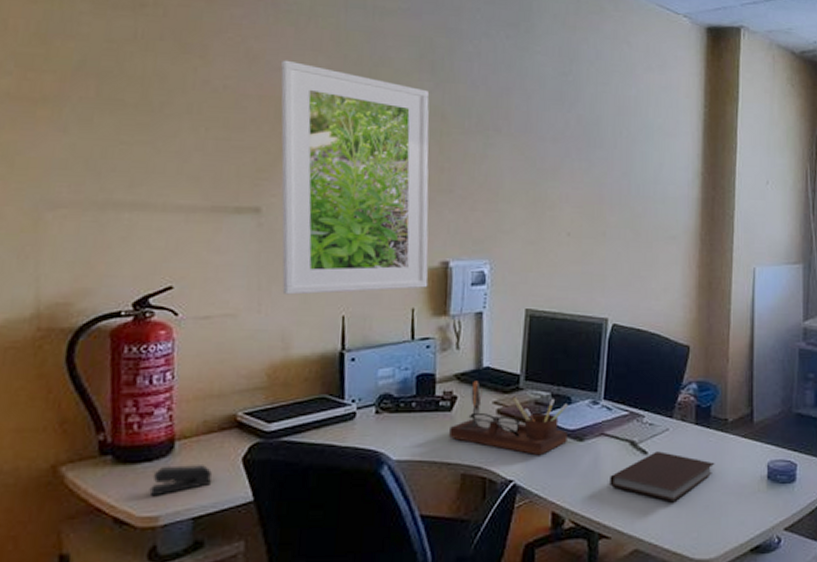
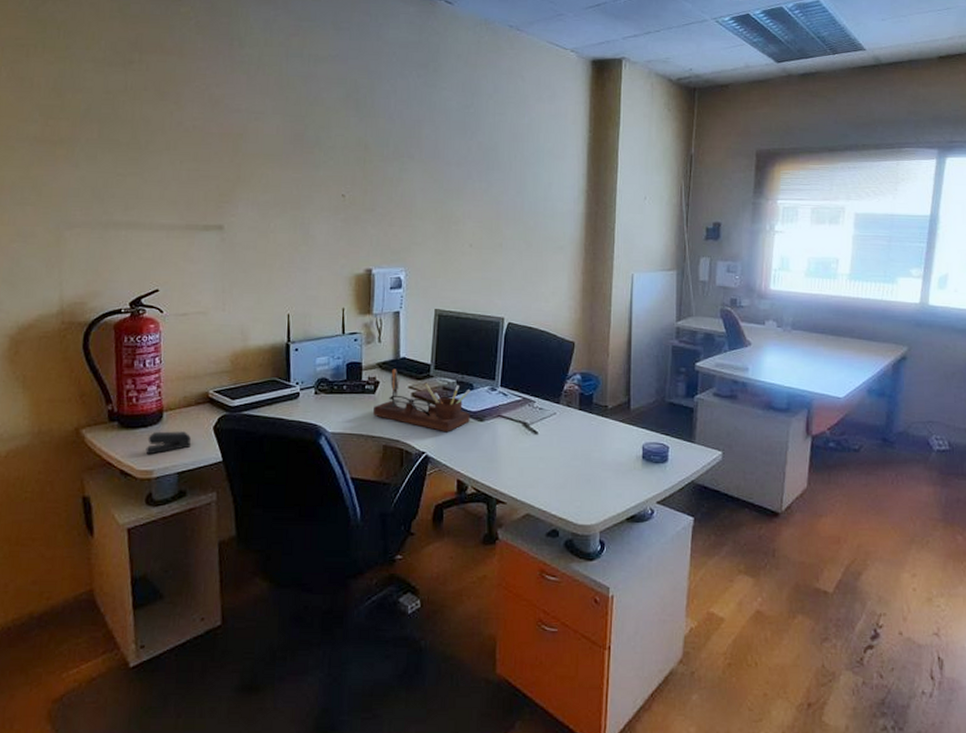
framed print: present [280,60,430,295] -> none [236,103,356,297]
notebook: present [610,451,715,503] -> none [505,432,596,476]

